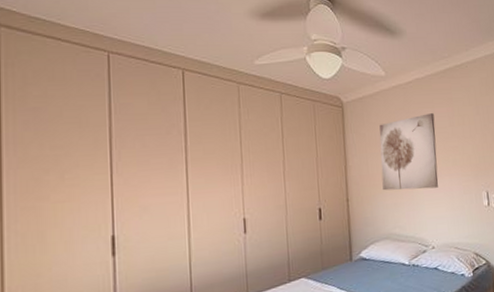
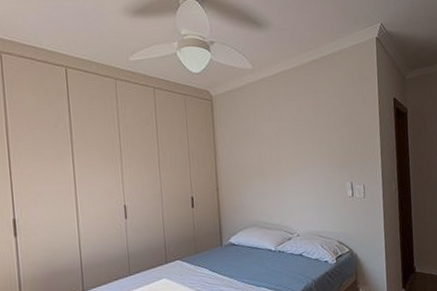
wall art: present [379,113,439,191] -> none [247,105,304,181]

